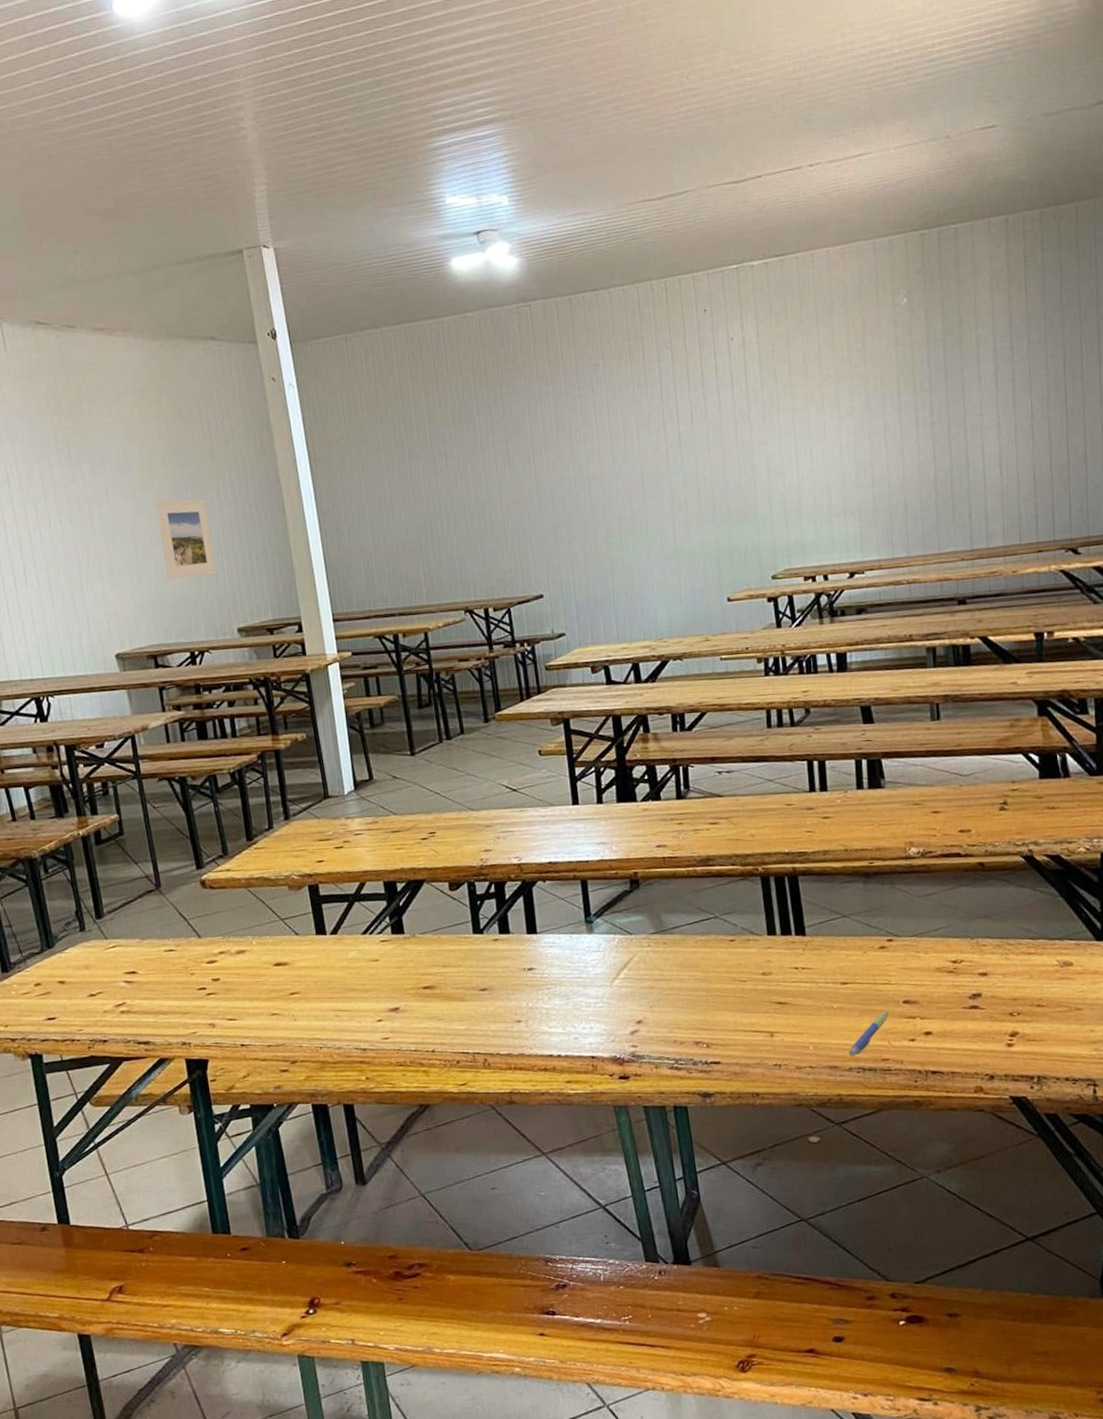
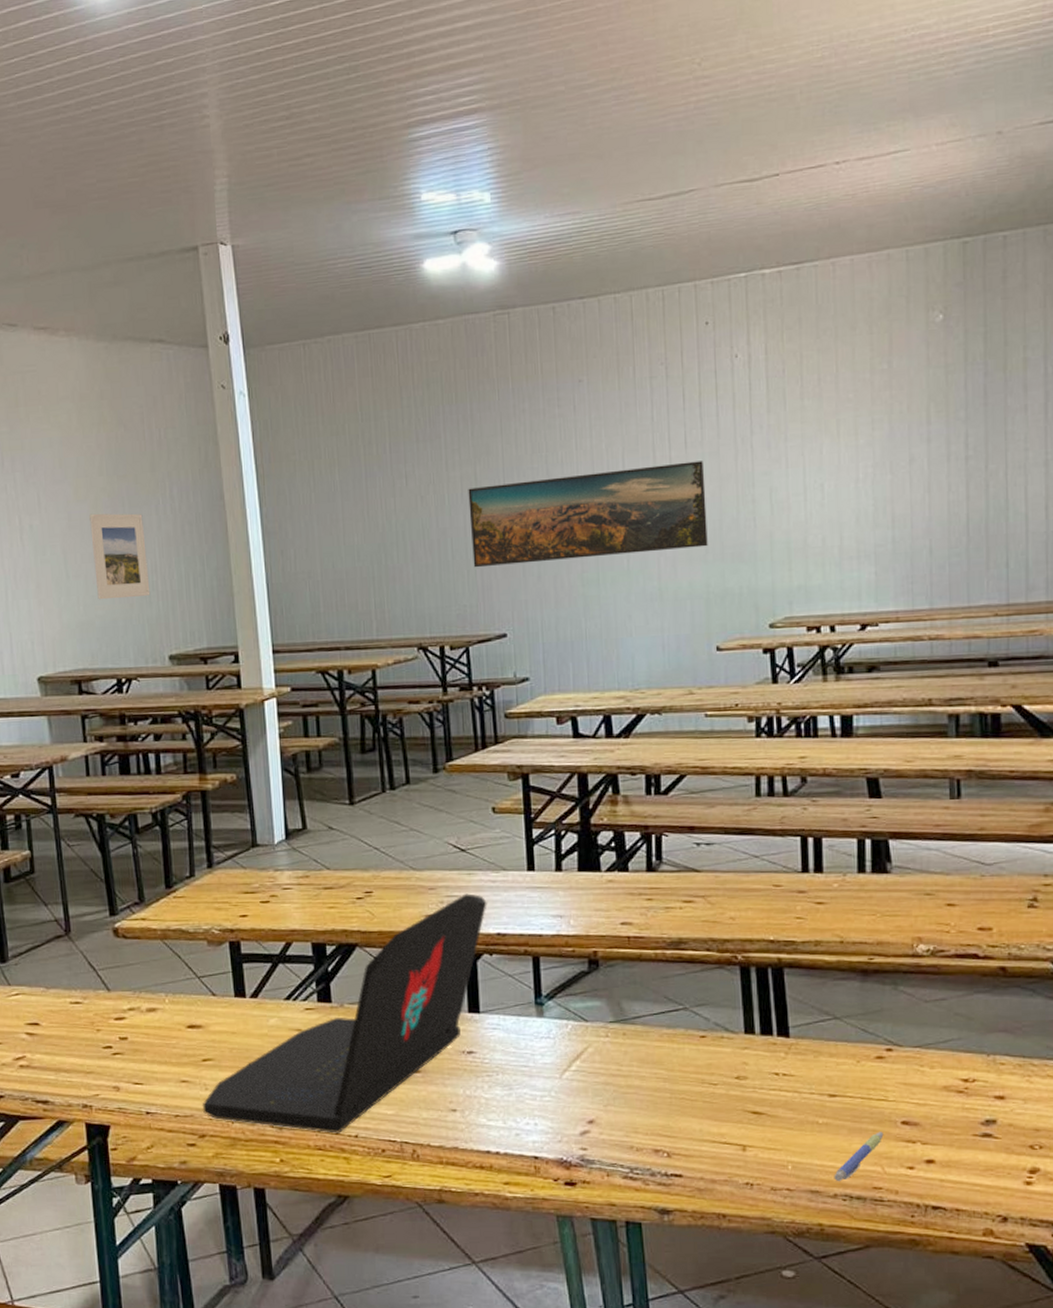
laptop: none [292,828,539,1050] -> present [202,893,487,1133]
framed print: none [502,433,716,537] -> present [468,461,708,568]

